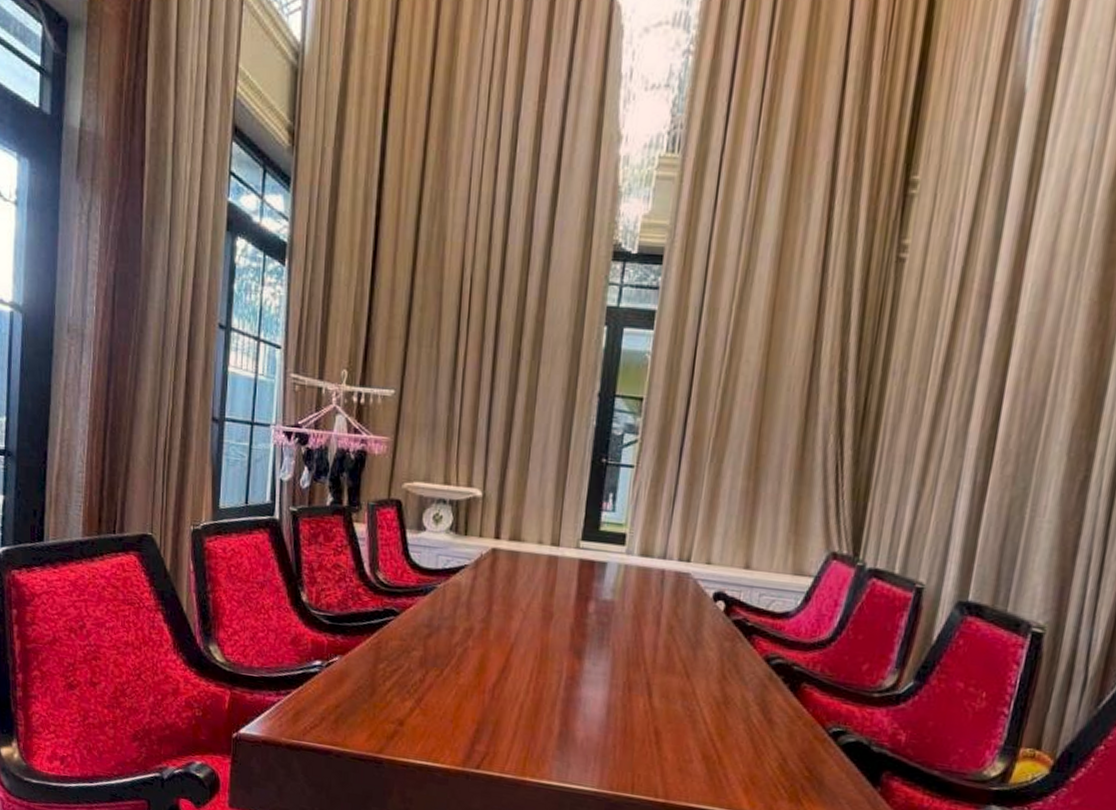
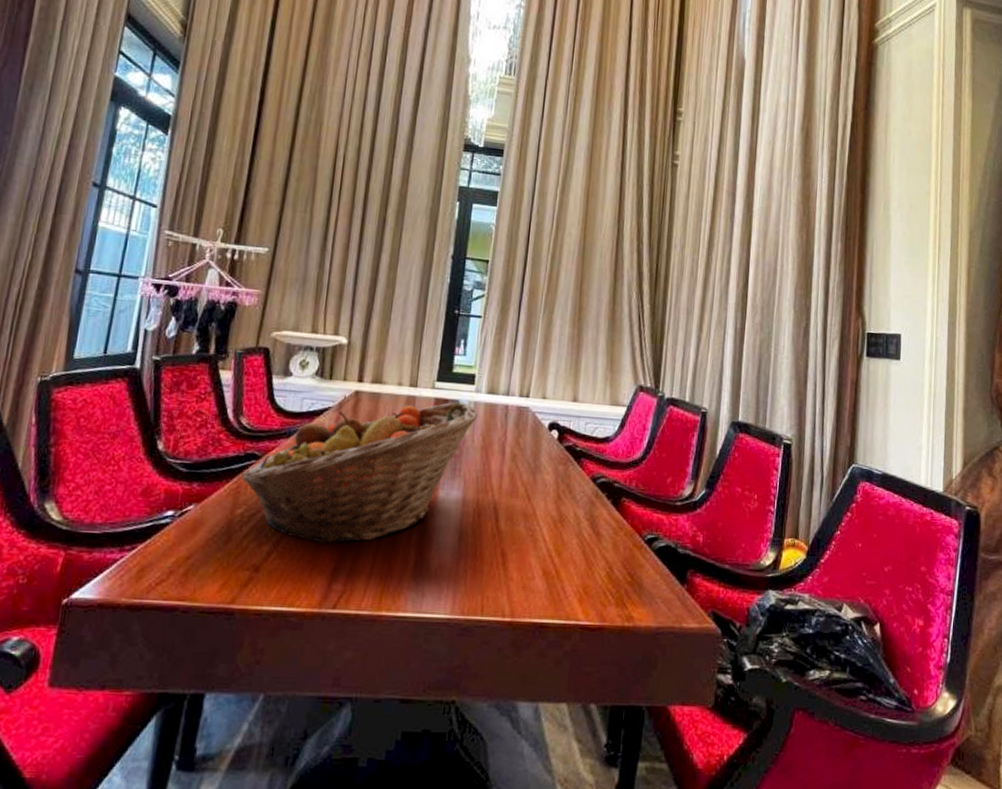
fruit basket: none [382,564,629,706] -> present [241,401,478,545]

